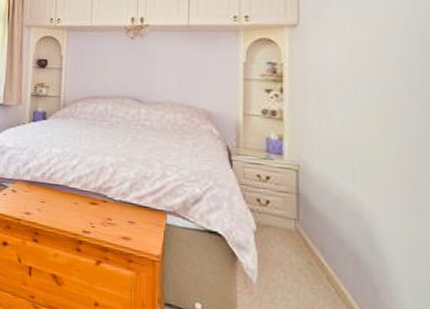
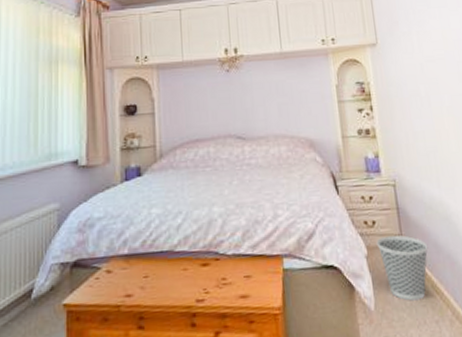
wastebasket: none [267,217,329,287] -> present [376,235,428,301]

